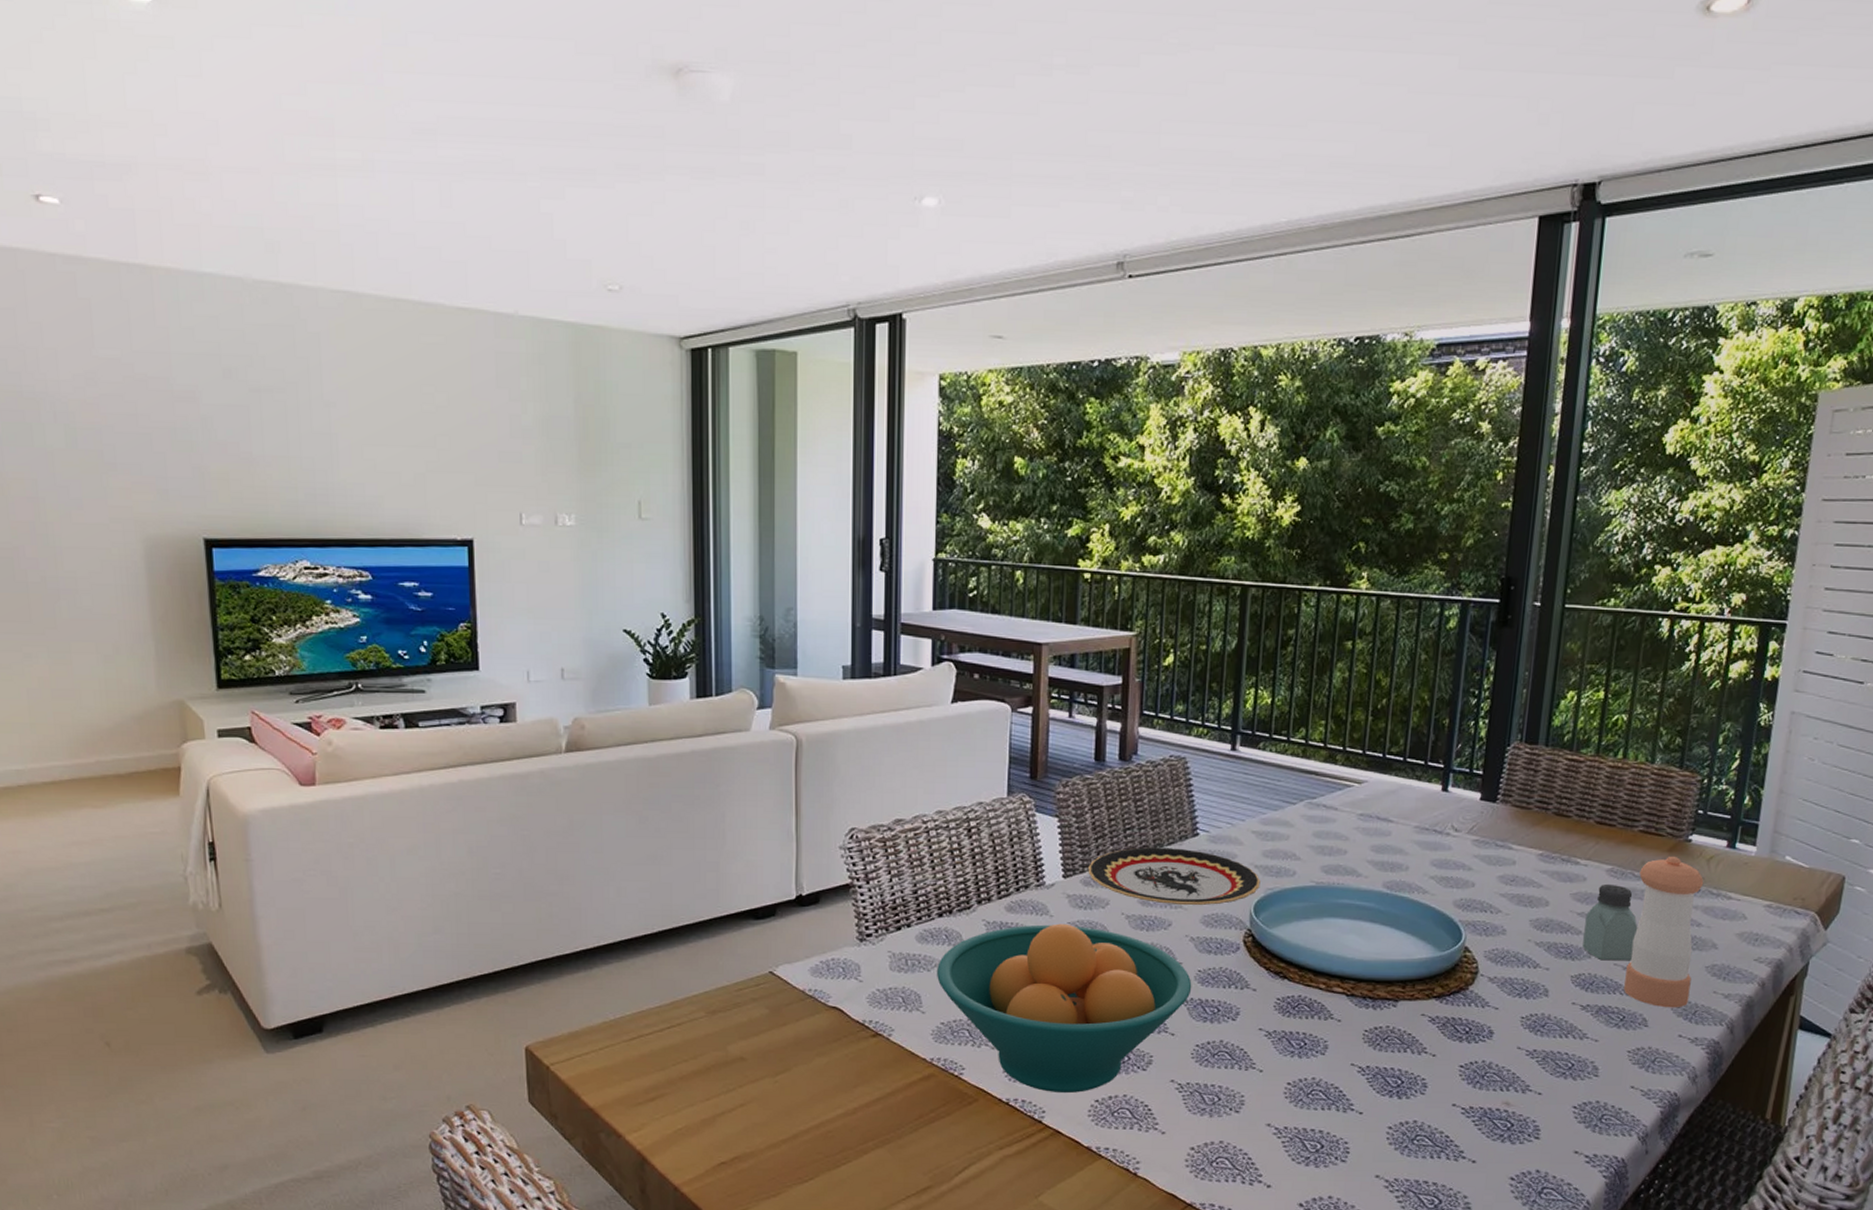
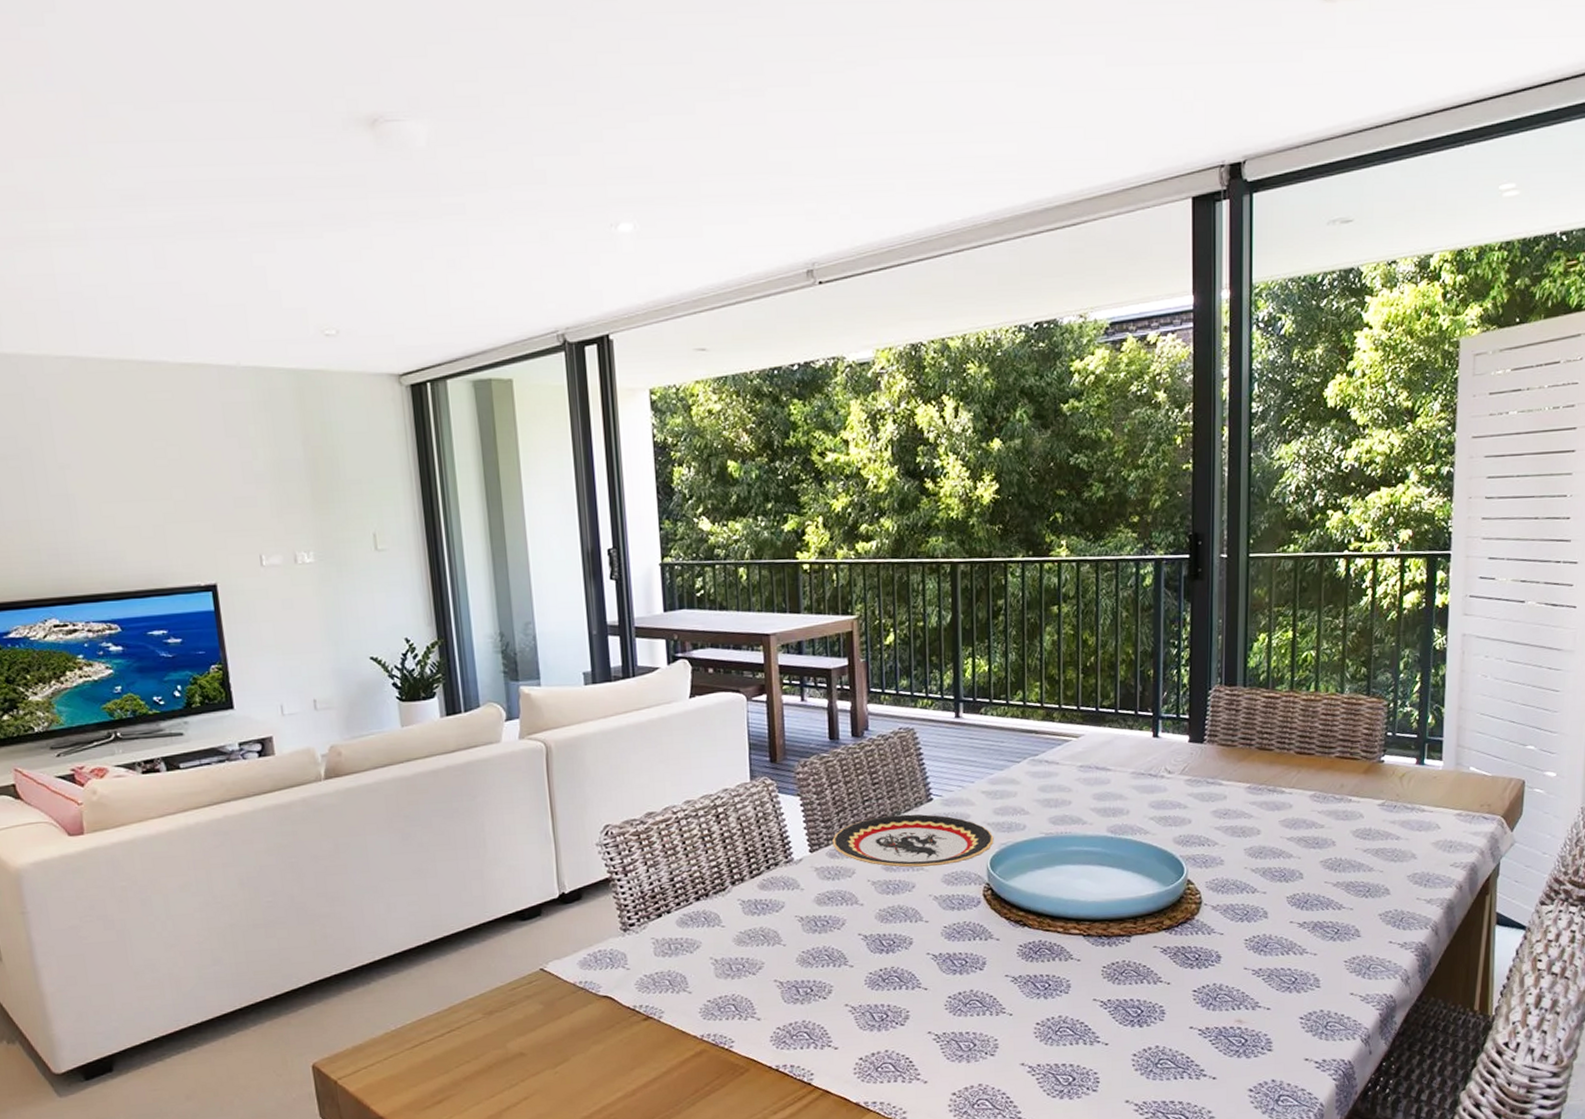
fruit bowl: present [937,923,1192,1093] -> none [699,895,940,1055]
saltshaker: present [1582,883,1638,961] -> none [1294,808,1343,880]
pepper shaker: present [1624,856,1704,1008] -> none [1336,777,1399,918]

